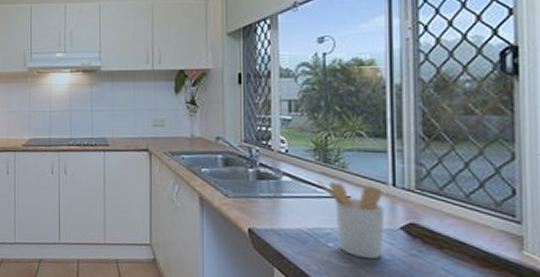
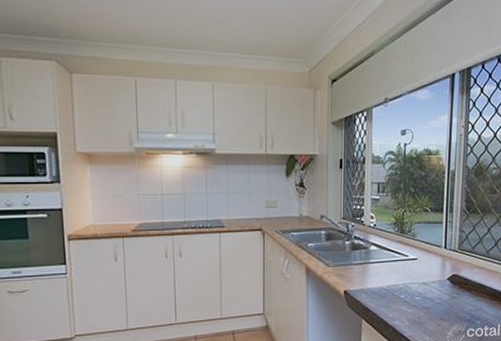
utensil holder: present [316,179,385,260] -> none [394,247,439,304]

